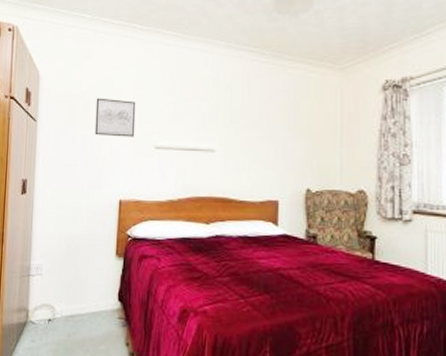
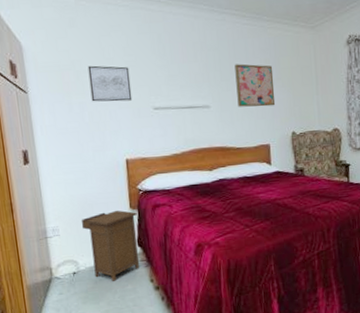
nightstand: none [64,256,122,338] -> present [81,210,139,282]
wall art: none [246,105,291,156] -> present [234,63,276,107]

